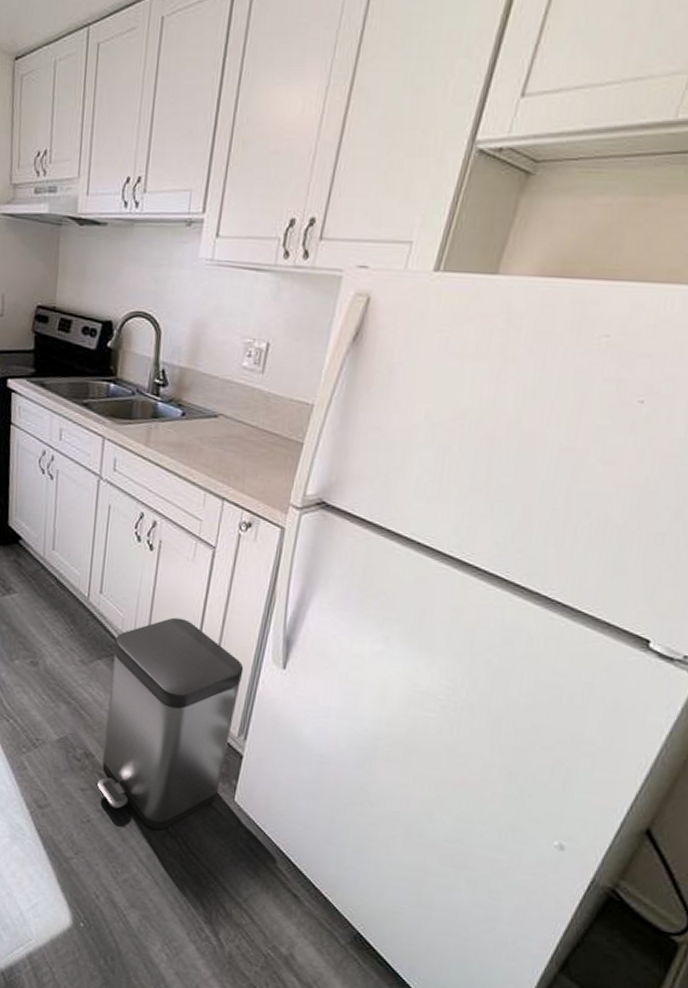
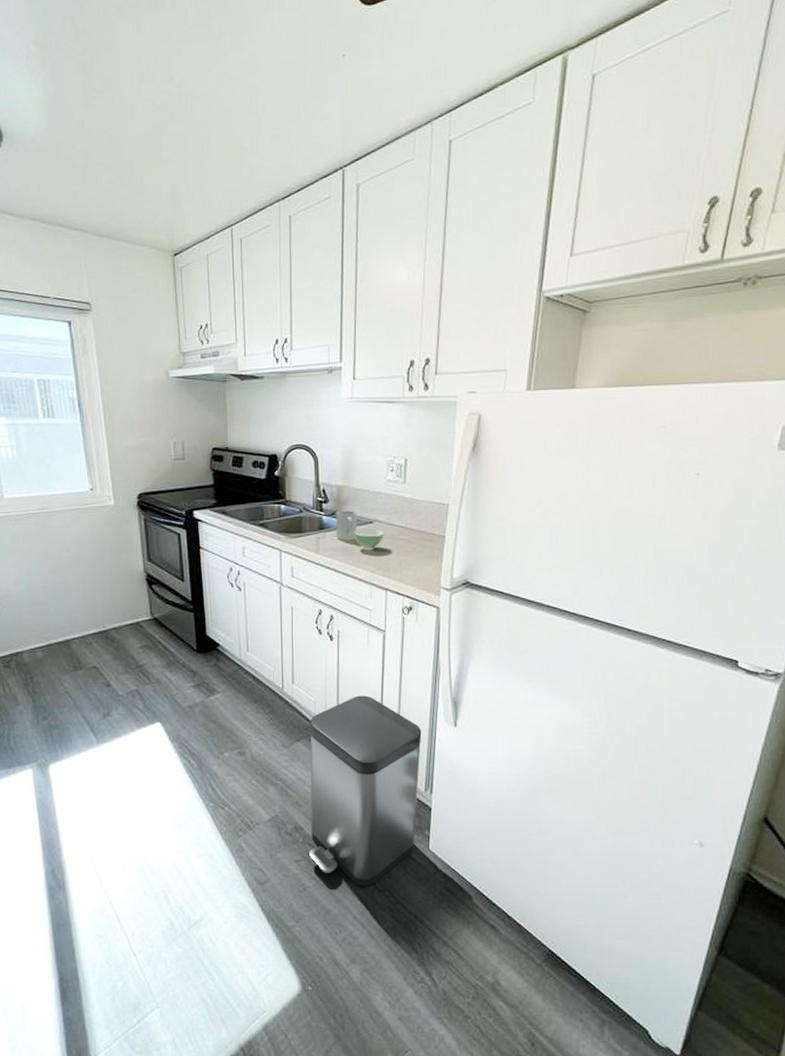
mug: none [171,397,201,436] -> present [336,510,358,541]
bowl: none [193,422,230,450] -> present [354,529,385,551]

